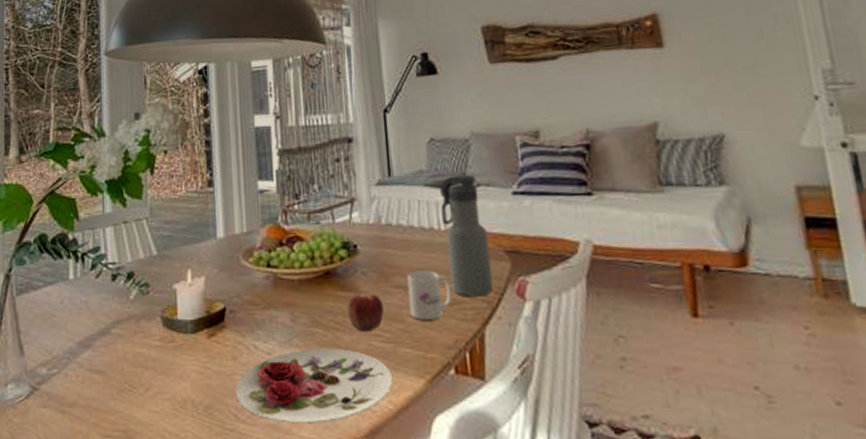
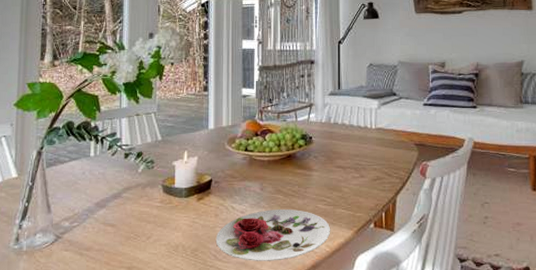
apple: present [347,293,384,332] -> none [302,171,327,198]
mug: present [407,271,453,320] -> none [346,156,377,190]
water bottle: present [439,175,494,297] -> none [373,91,405,175]

